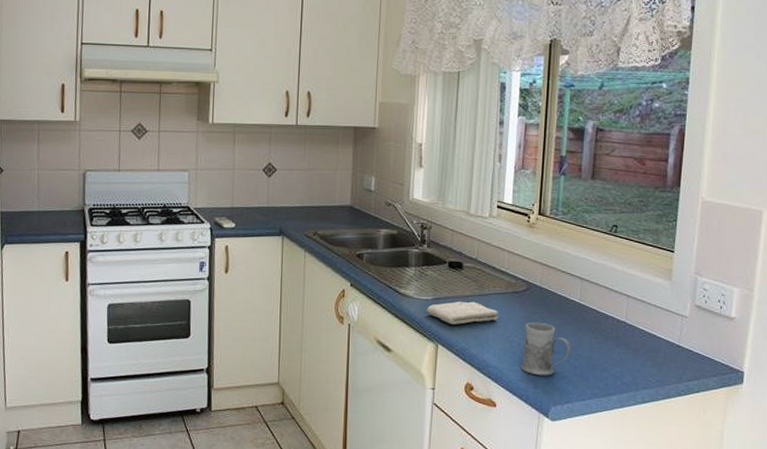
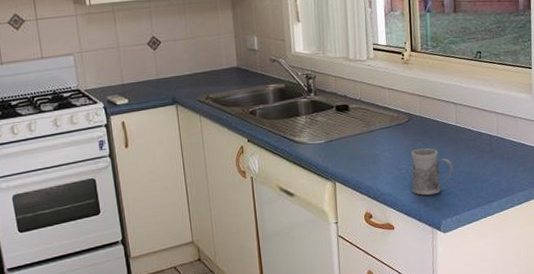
washcloth: present [426,301,498,325] -> none [321,138,386,163]

